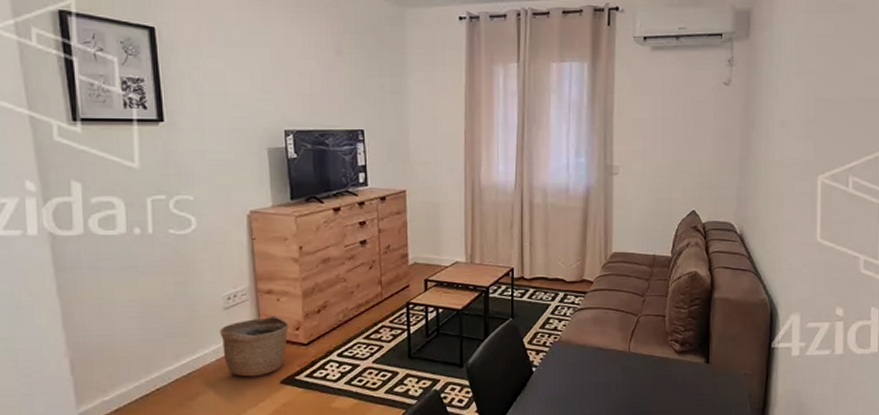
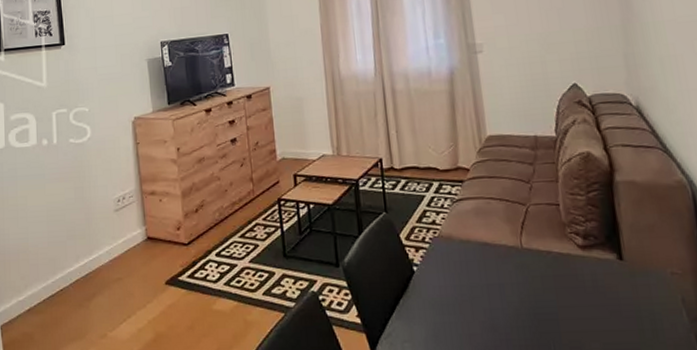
basket: present [219,316,289,377] -> none [111,216,171,278]

